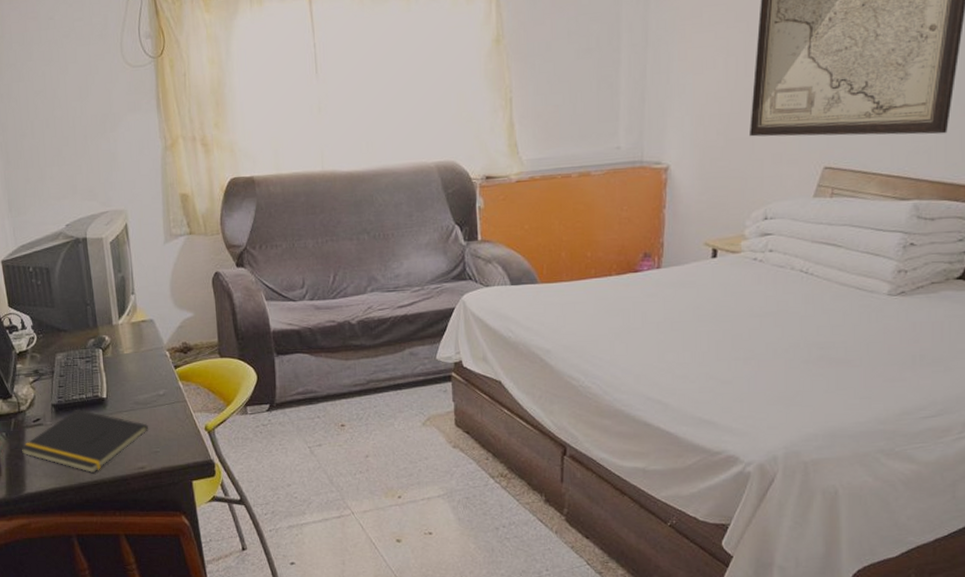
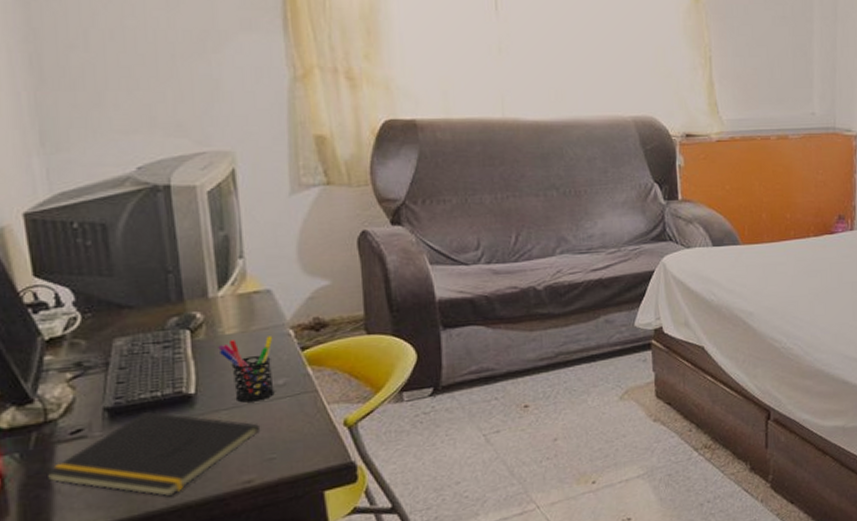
pen holder: none [120,356,157,407] -> present [218,336,275,403]

